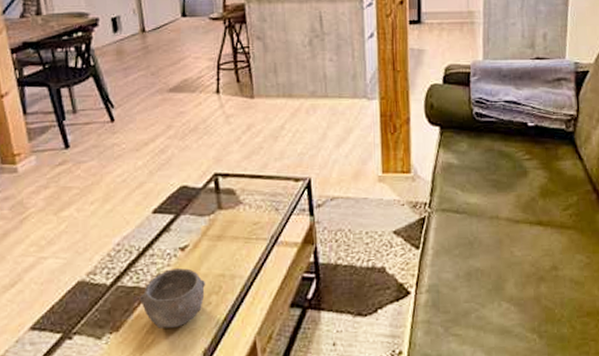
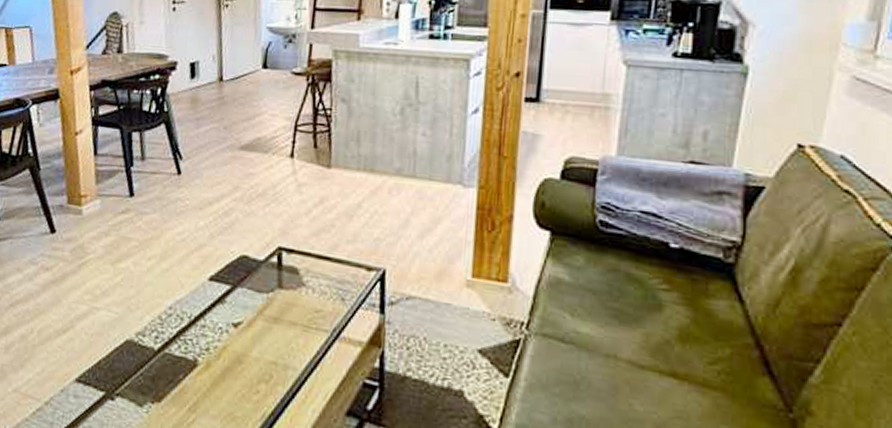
bowl: present [139,268,206,328] -> none [185,345,257,412]

